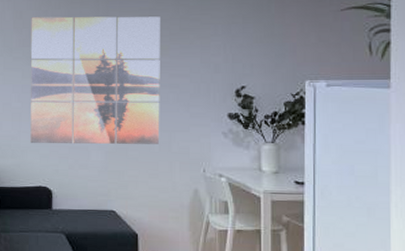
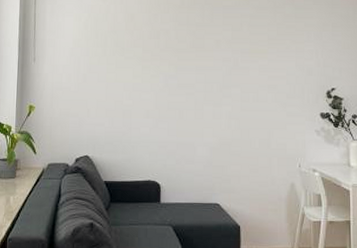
wall art: present [30,16,160,144] -> none [140,20,260,141]

